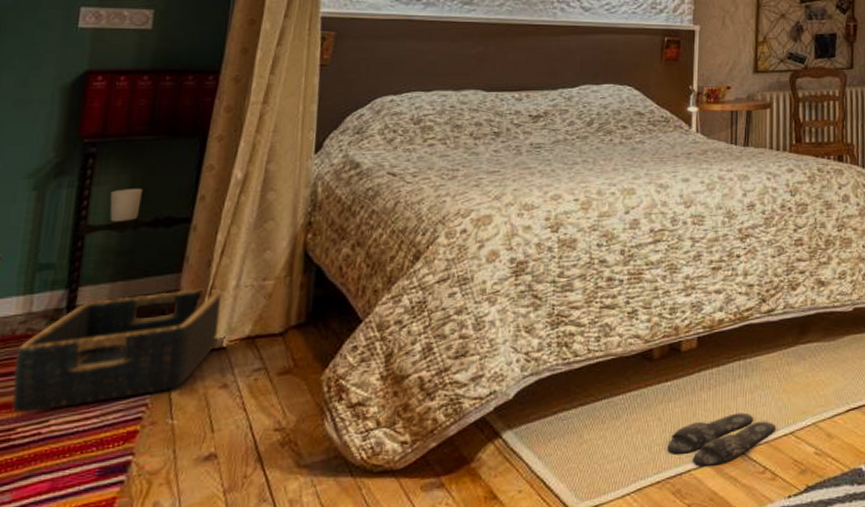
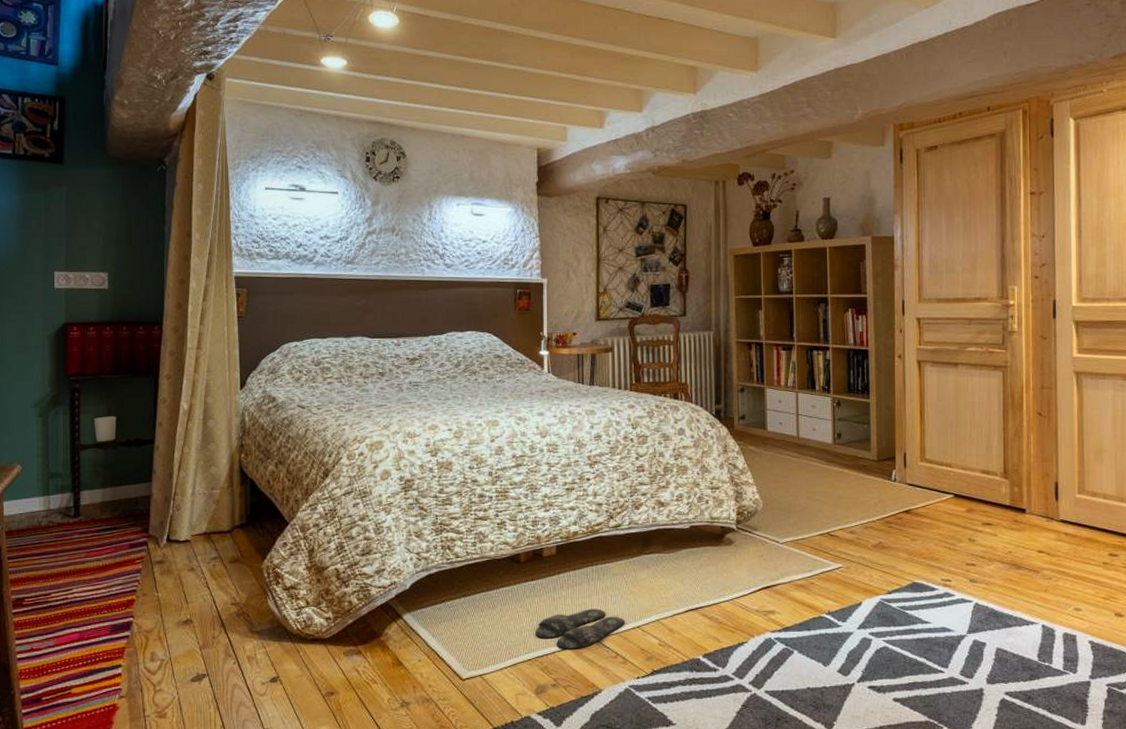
basket: present [12,289,222,413] -> none [43,495,184,582]

